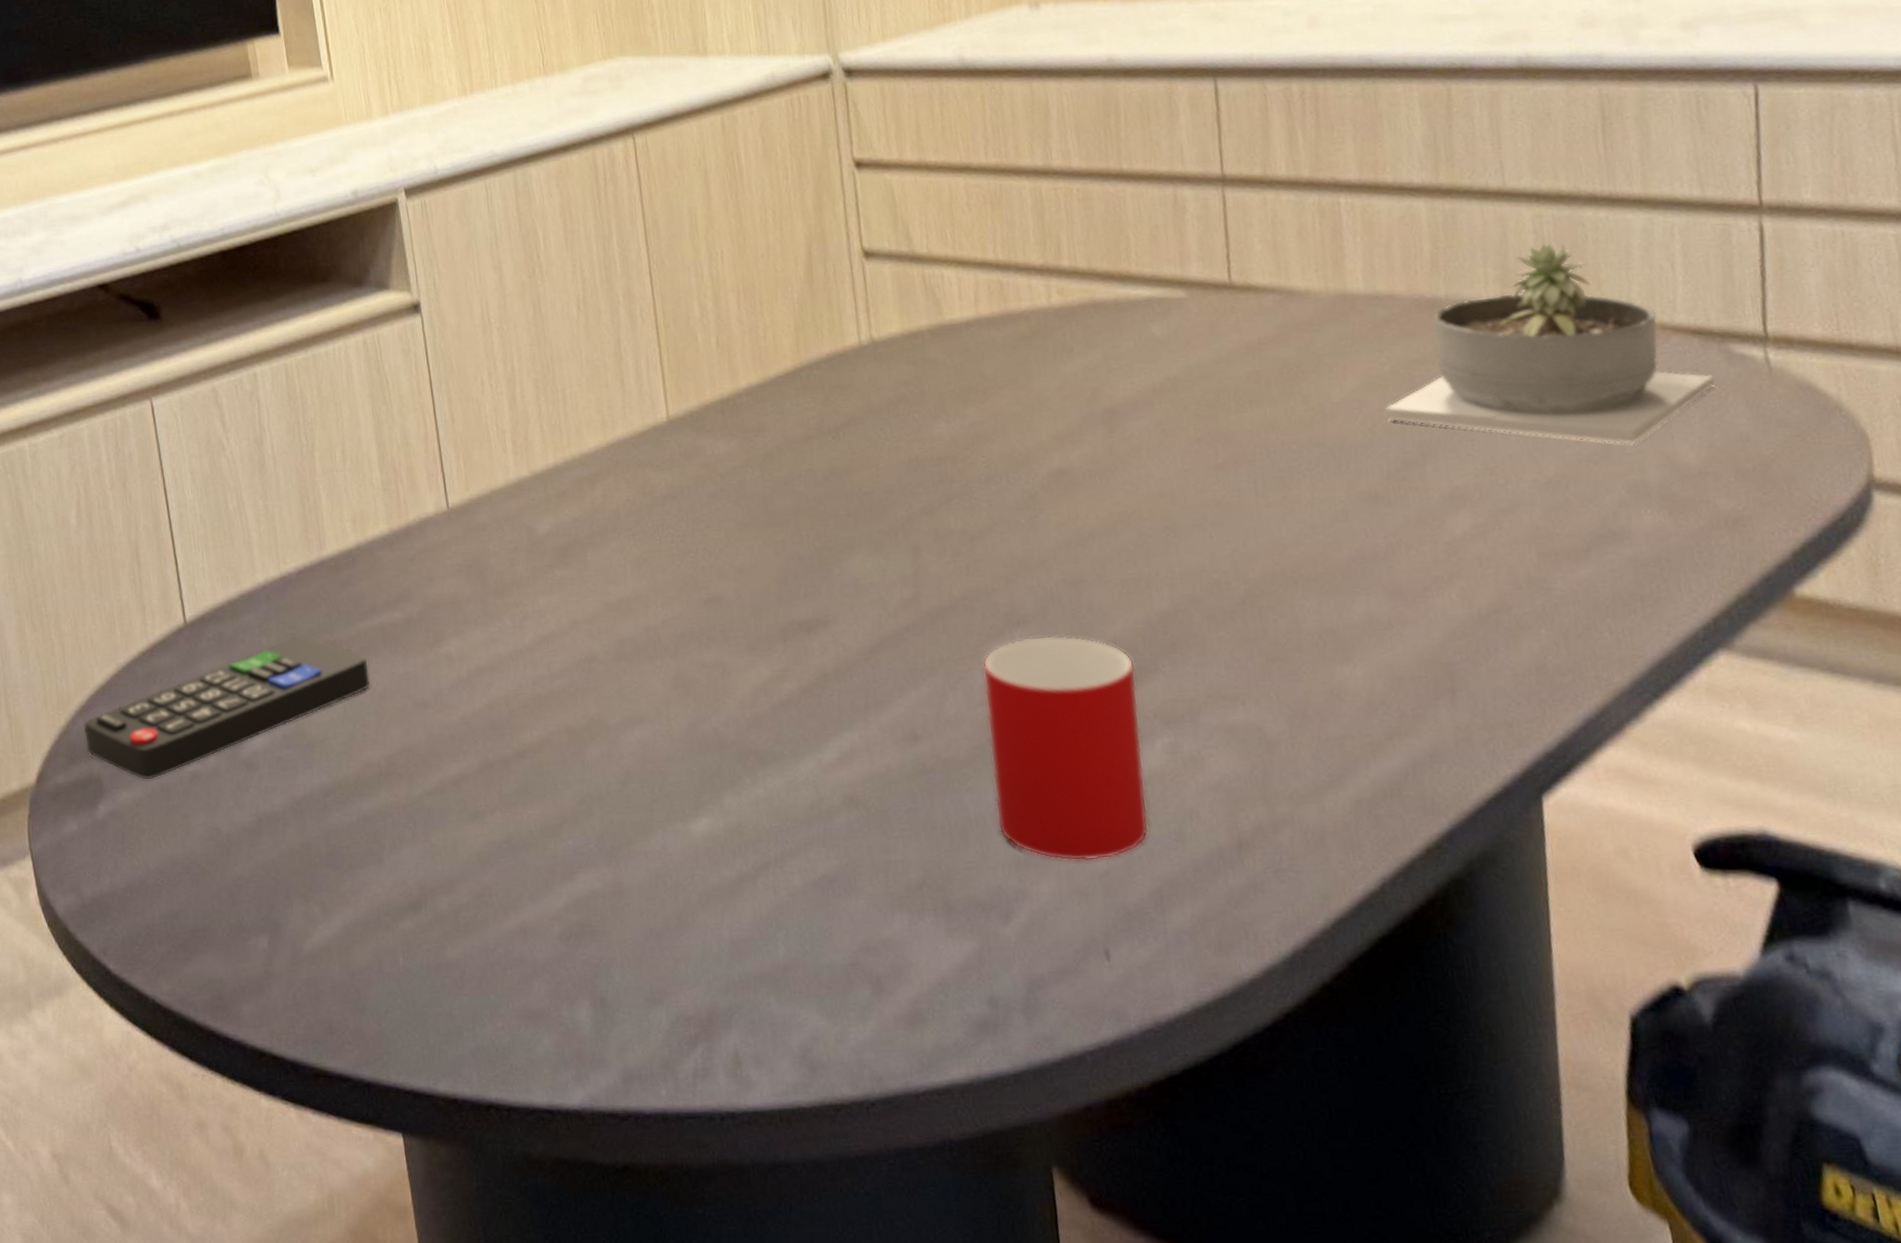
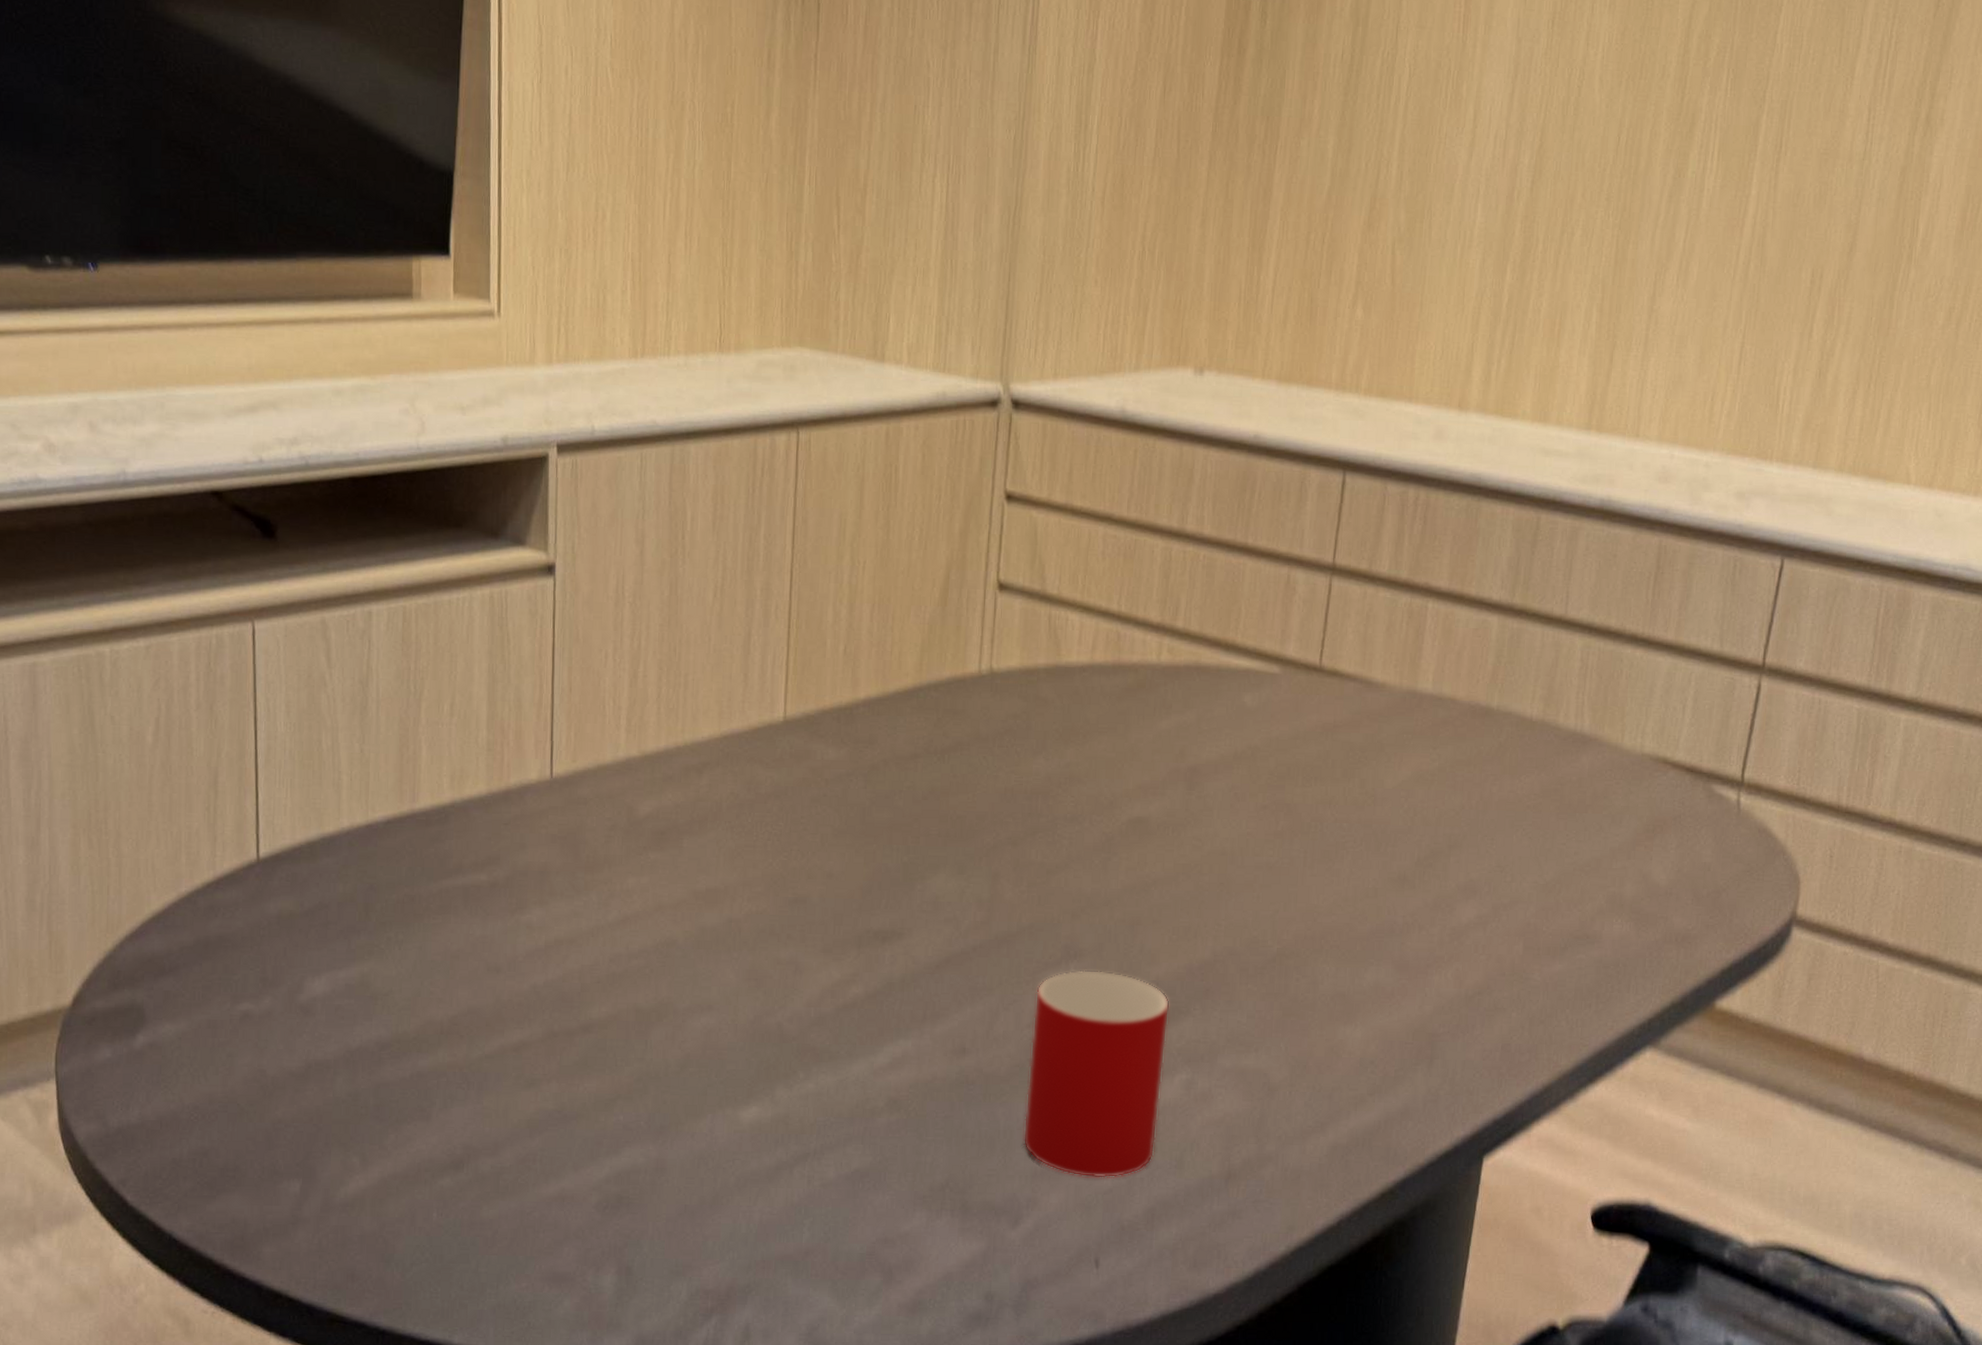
remote control: present [84,637,370,780] -> none [132,888,445,1015]
succulent planter: present [1383,242,1715,445] -> none [1424,671,1695,862]

